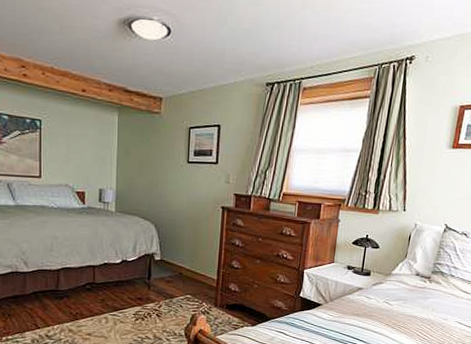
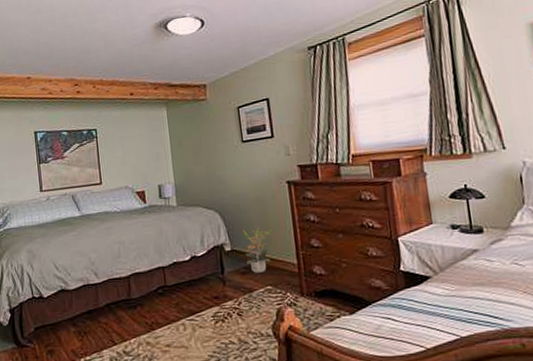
potted plant: none [173,243,201,283] -> present [241,226,273,273]

